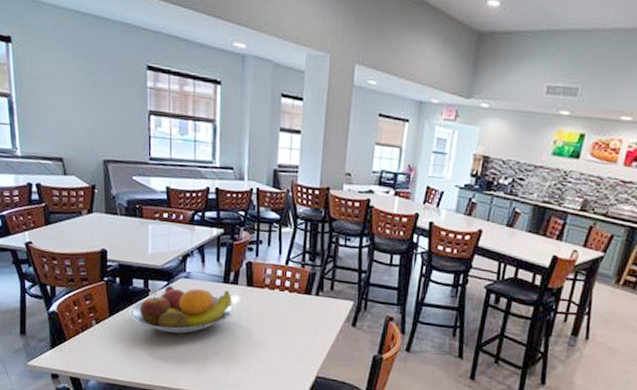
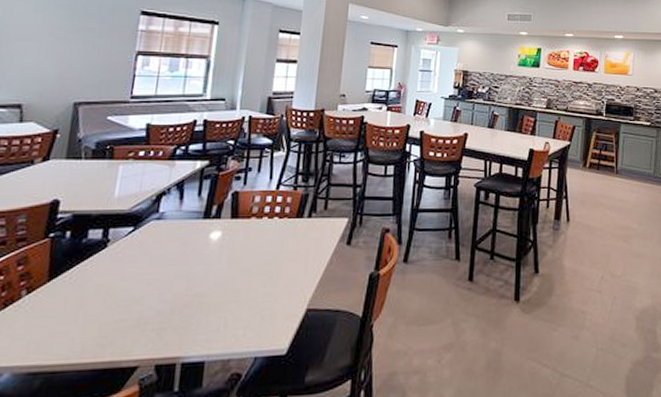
fruit bowl: present [129,285,234,334] -> none [75,226,214,289]

